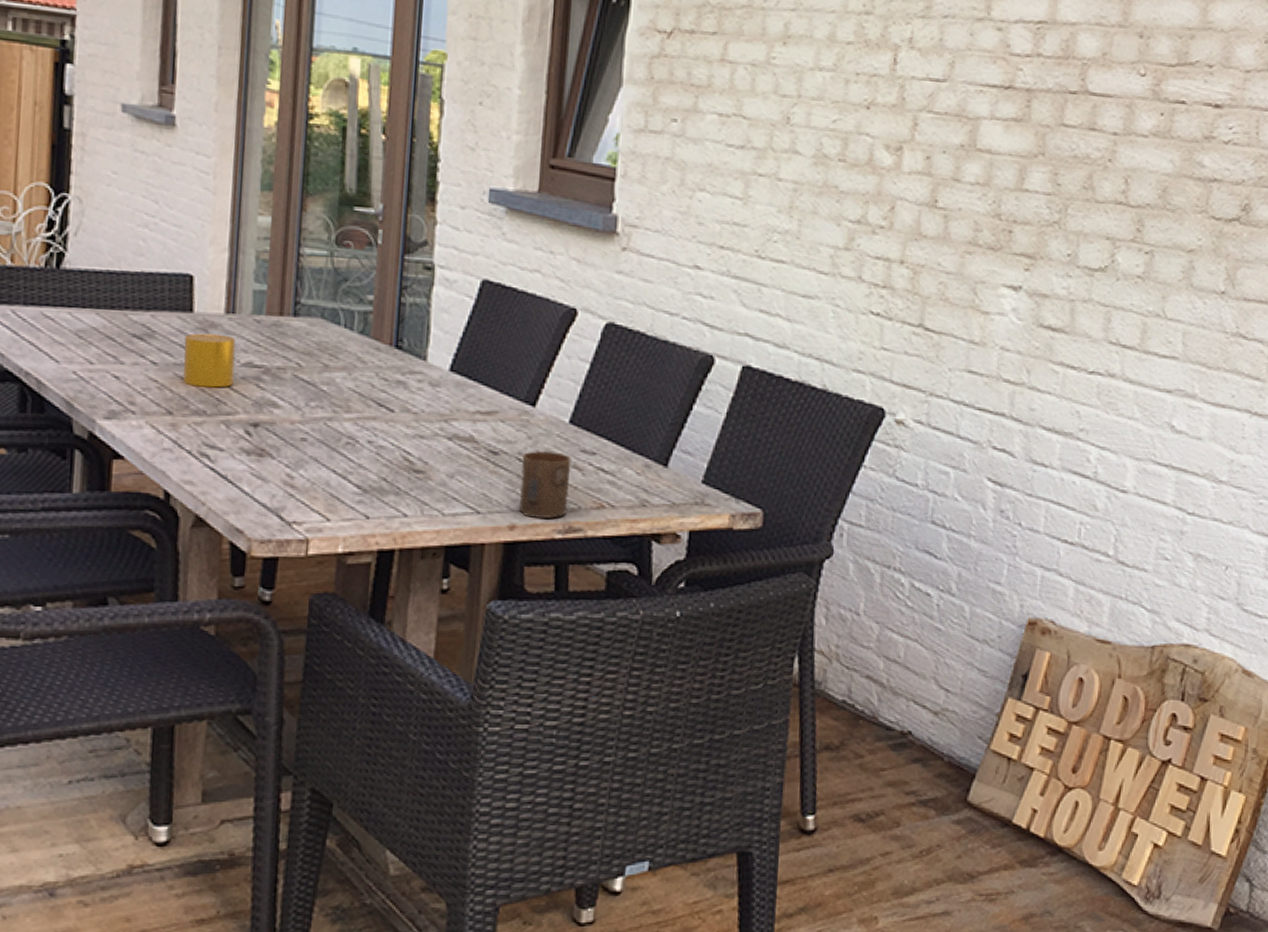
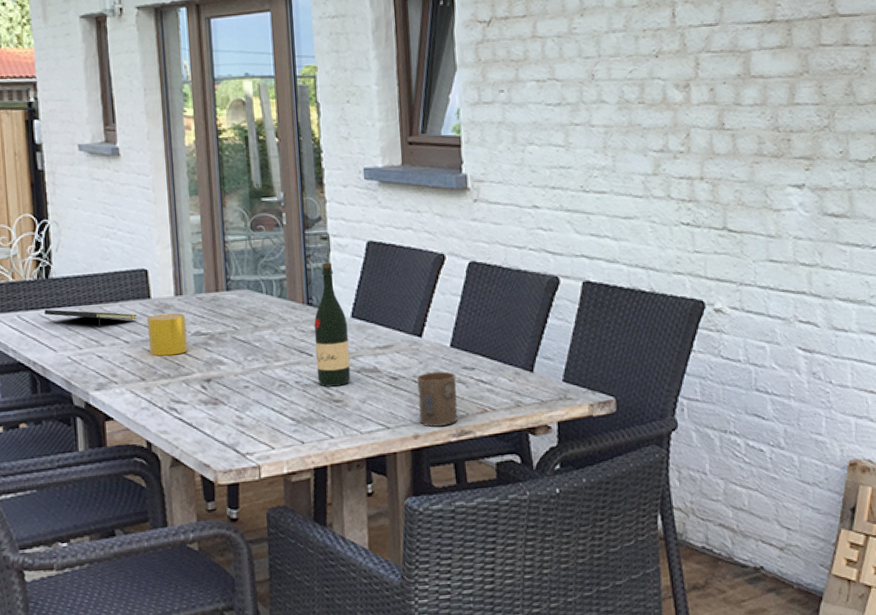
notepad: none [49,307,173,341] -> present [44,309,138,328]
wine bottle: none [396,299,444,454] -> present [314,262,351,387]

